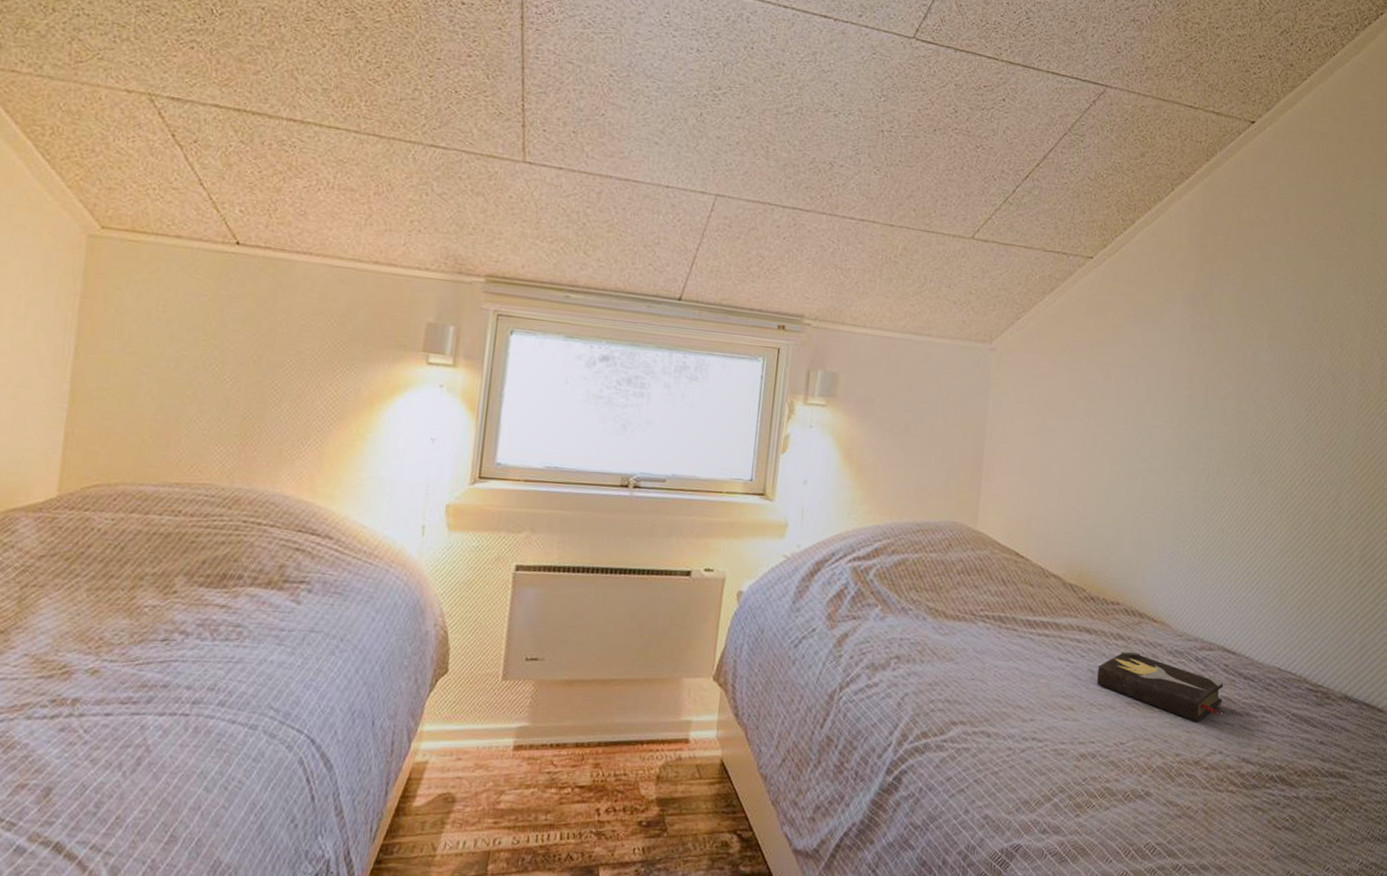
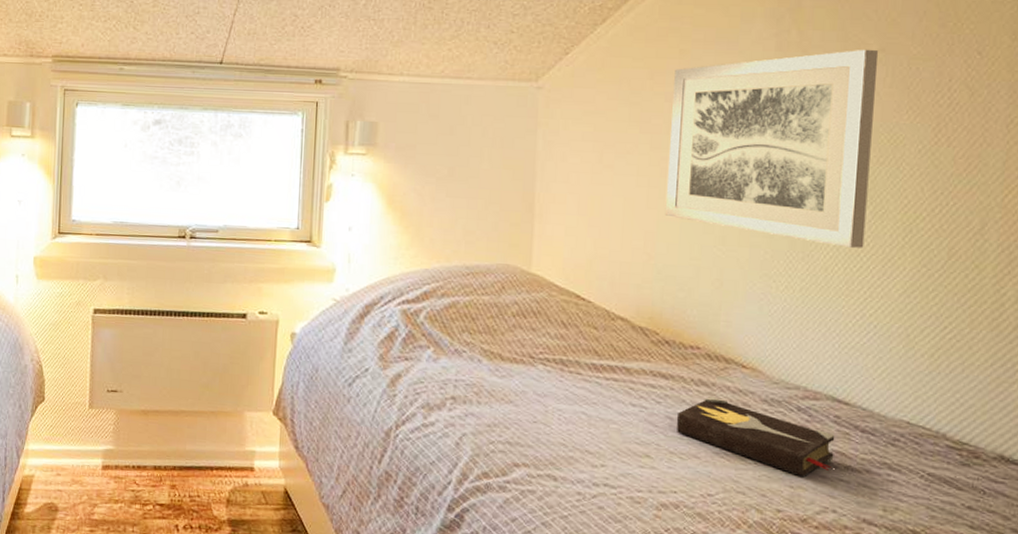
wall art: none [1095,335,1269,512] -> present [664,49,879,248]

